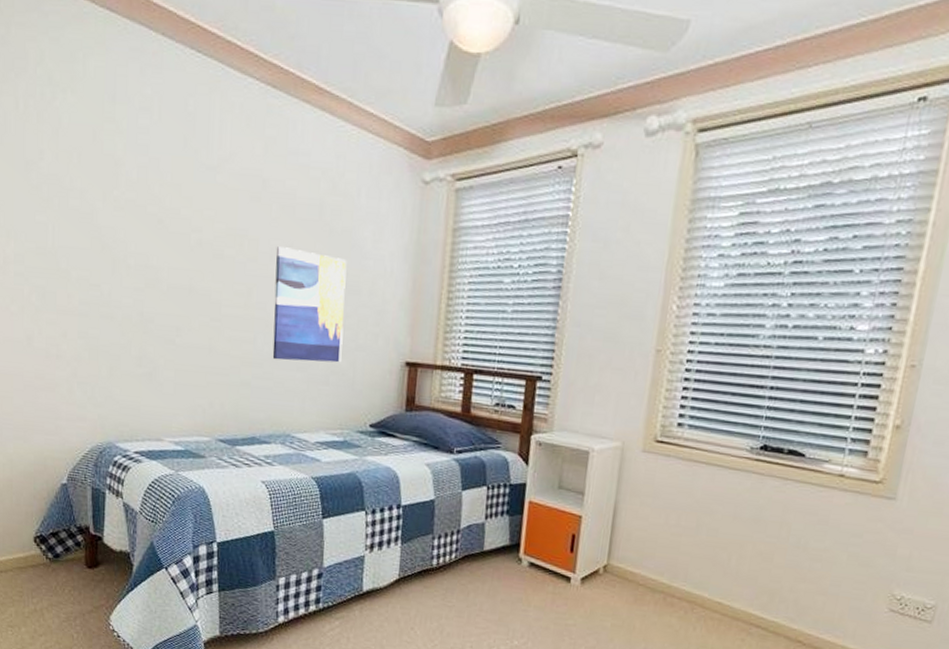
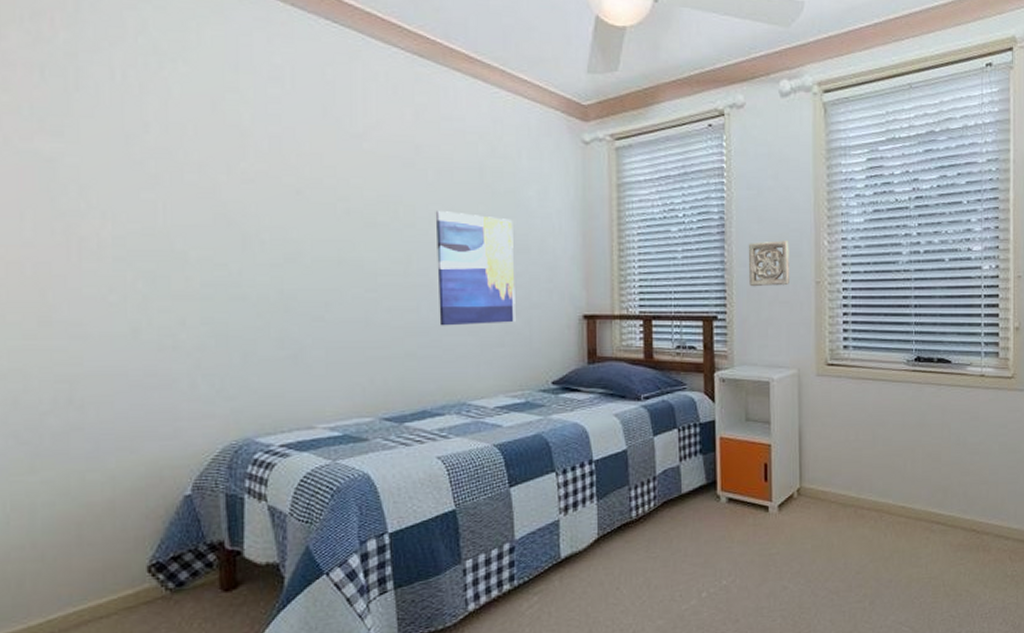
wall ornament: none [581,300,632,351] -> present [748,241,789,287]

